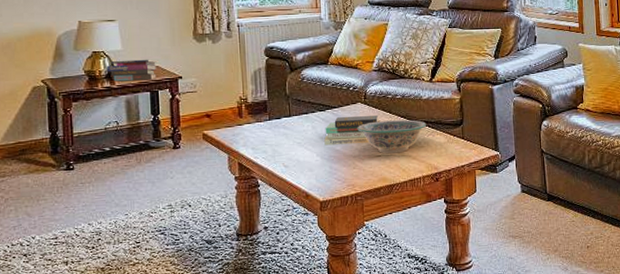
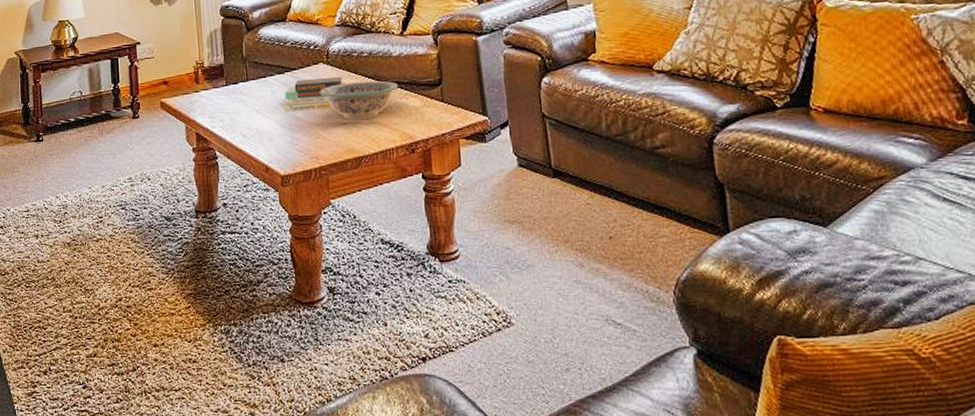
books: present [106,59,159,82] -> none [70,25,118,50]

